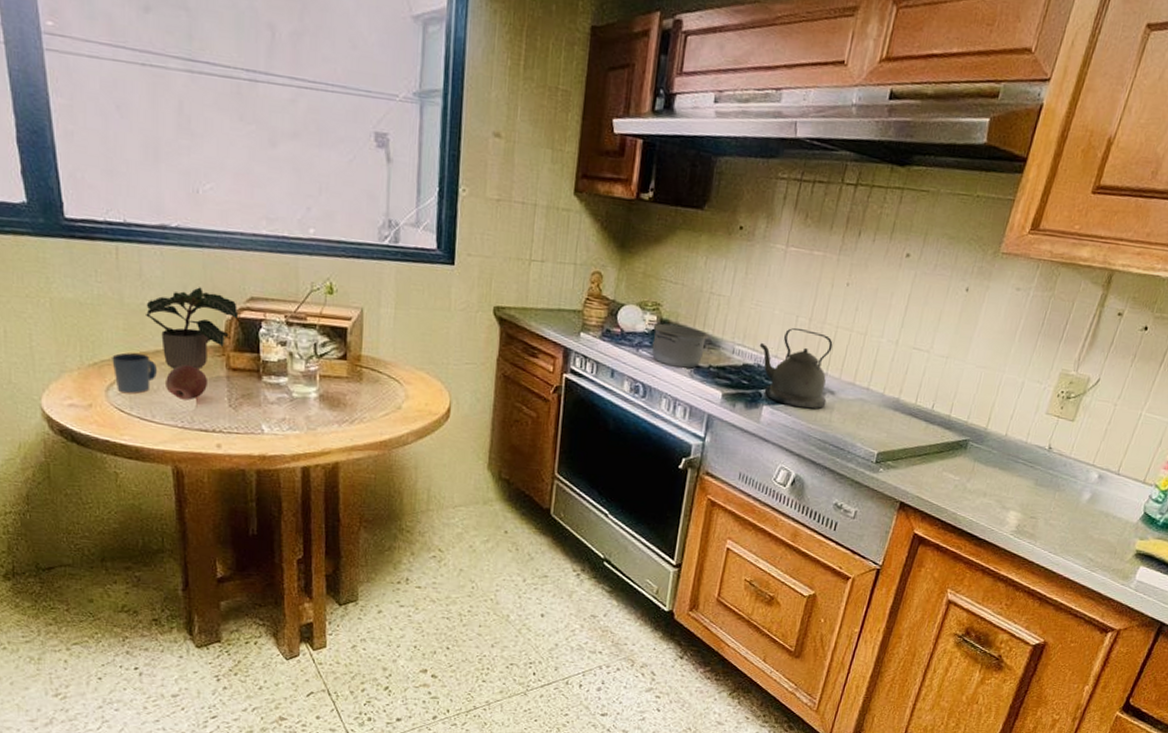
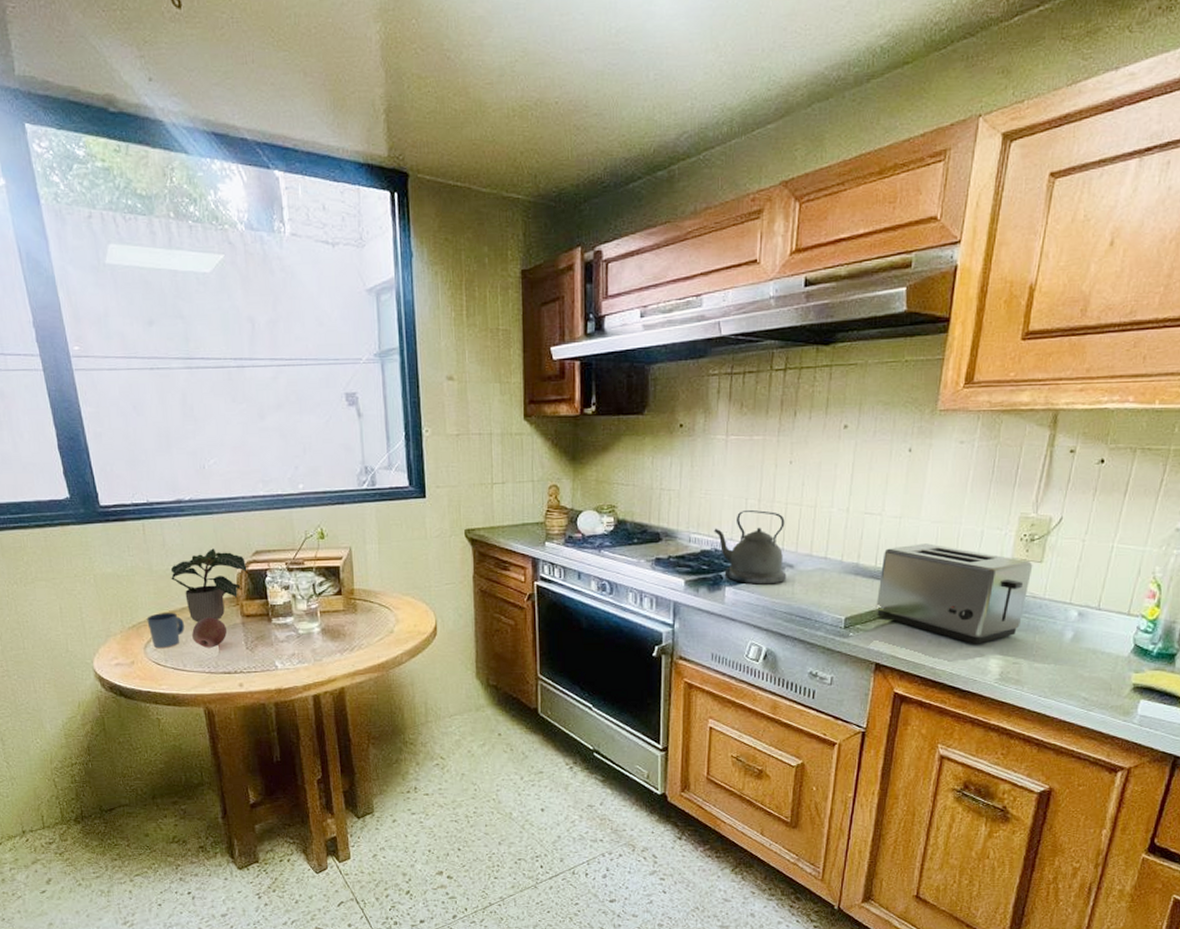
cooking pot: present [651,323,709,369] -> none [611,523,665,562]
toaster: none [909,386,1065,495] -> present [876,543,1033,644]

